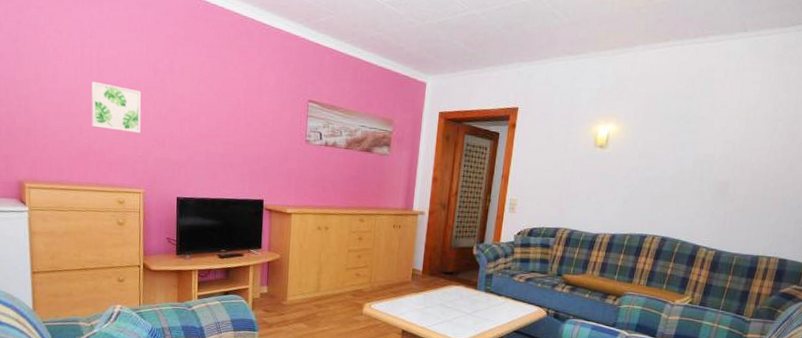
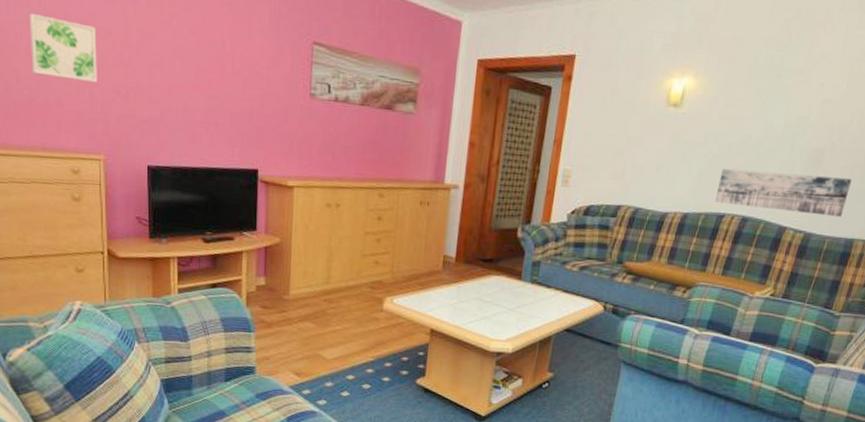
wall art: none [637,197,754,237] -> present [714,168,852,217]

